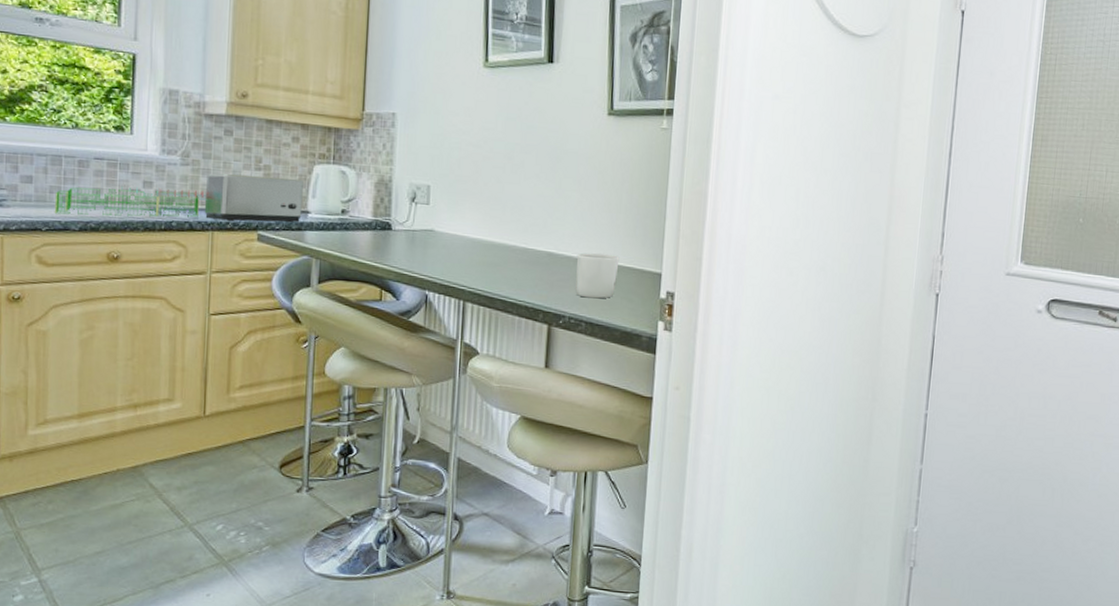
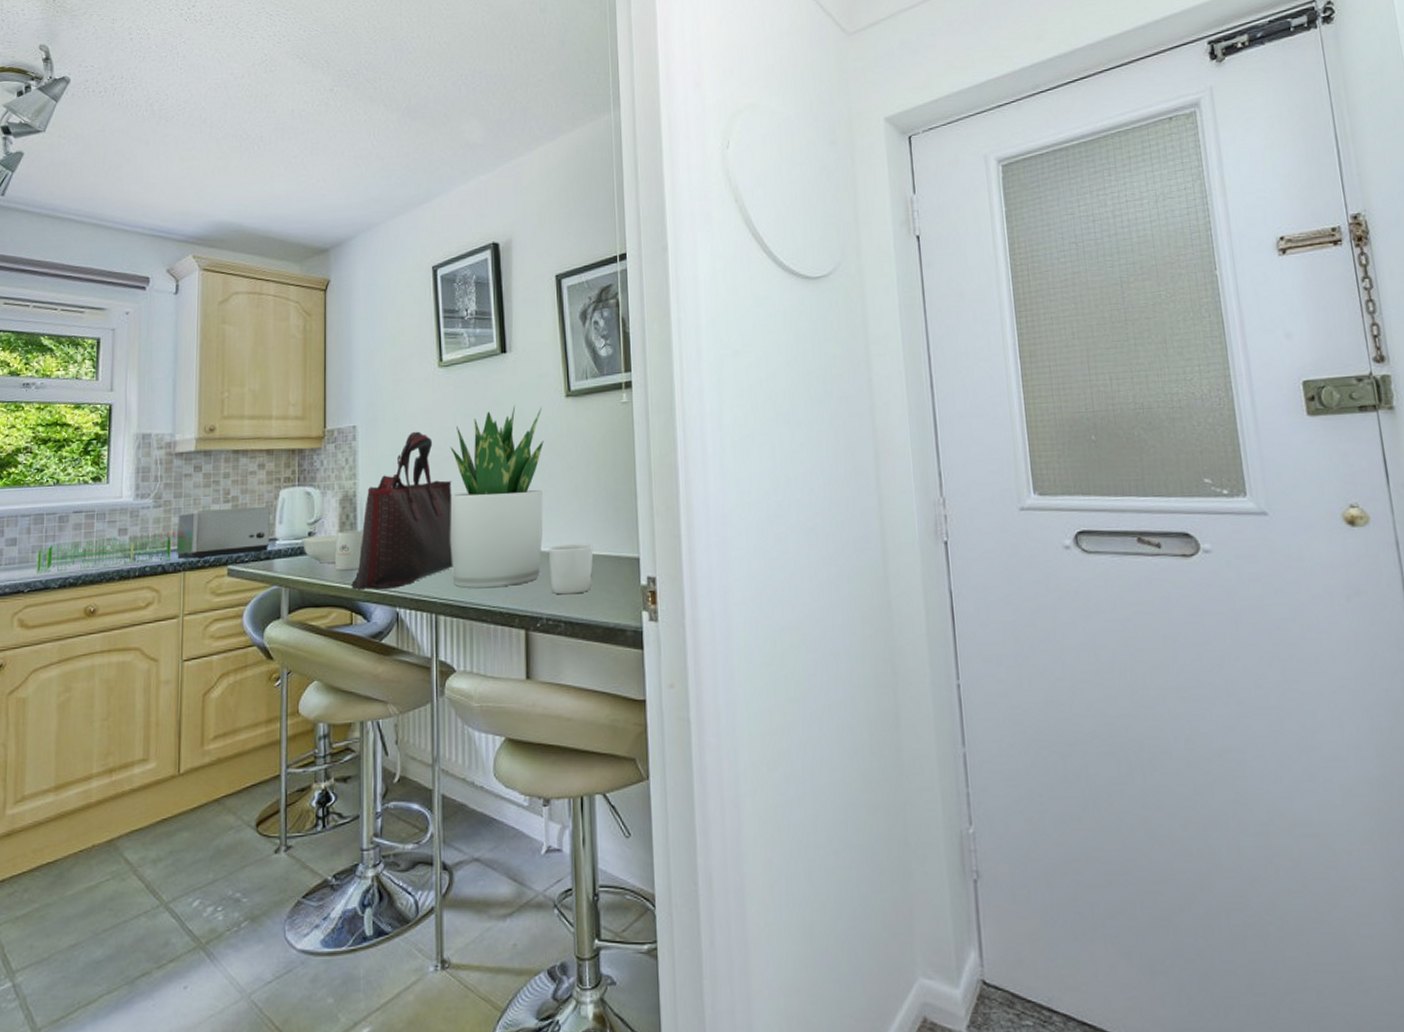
bowl: none [334,214,372,242] -> present [301,534,338,564]
mug: none [367,212,397,251] -> present [334,530,363,571]
handbag: none [382,127,489,273] -> present [351,431,453,591]
planter: none [482,116,584,284] -> present [450,405,544,589]

